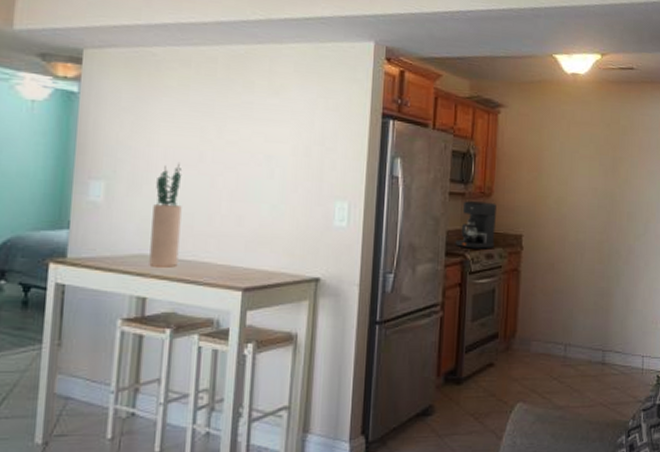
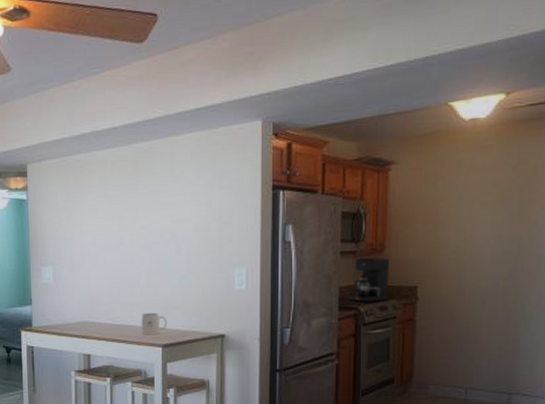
vase: present [149,163,182,268] -> none [89,247,111,331]
mug: none [217,247,252,276] -> present [141,312,168,335]

